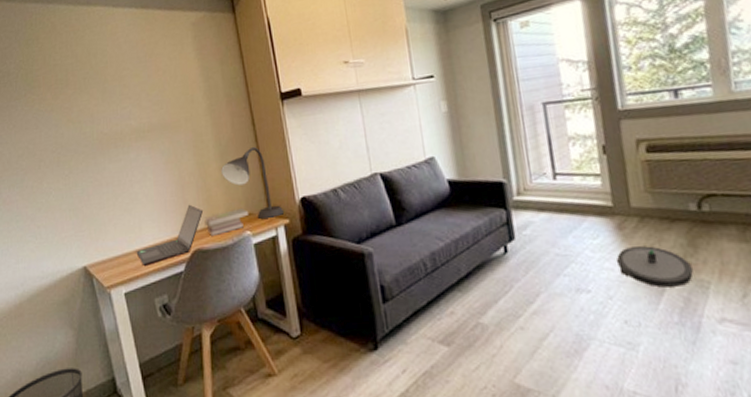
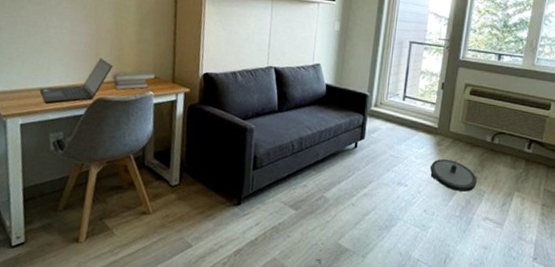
desk lamp: present [221,147,285,220] -> none [137,21,188,85]

